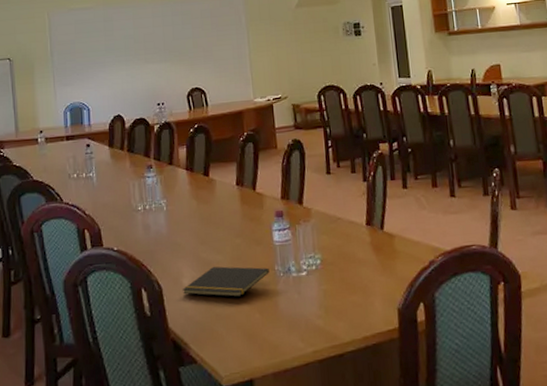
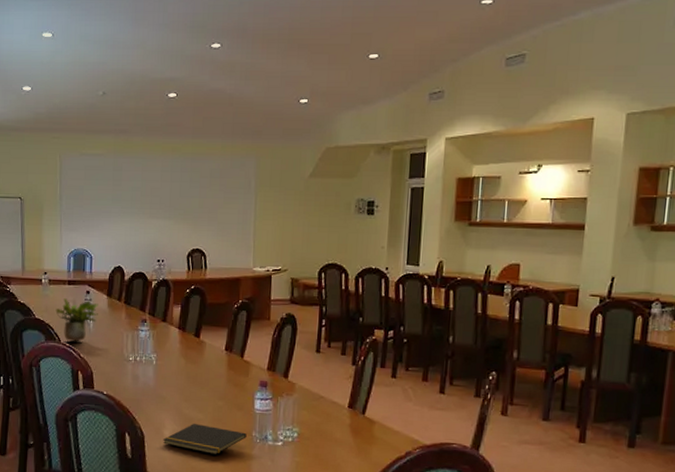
potted plant: none [55,154,101,199] -> present [55,297,98,342]

